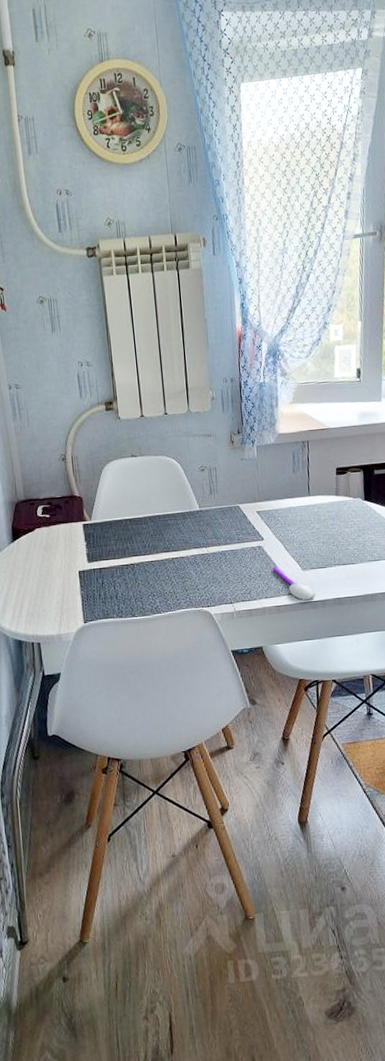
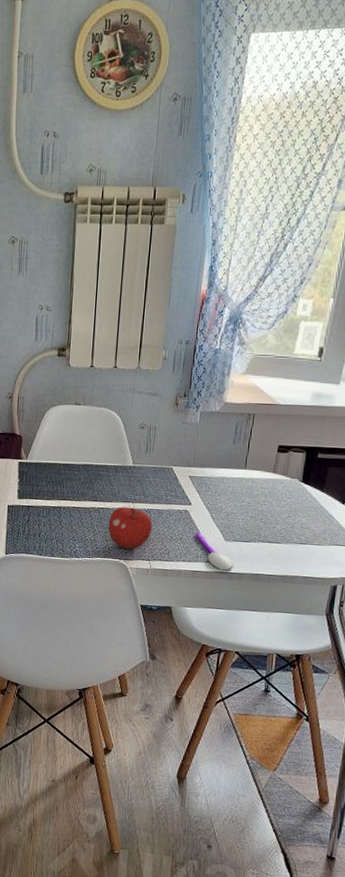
fruit: none [184,552,230,596] -> present [108,507,153,549]

